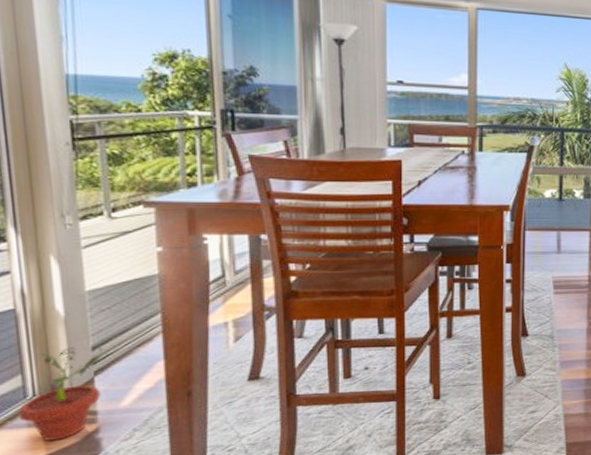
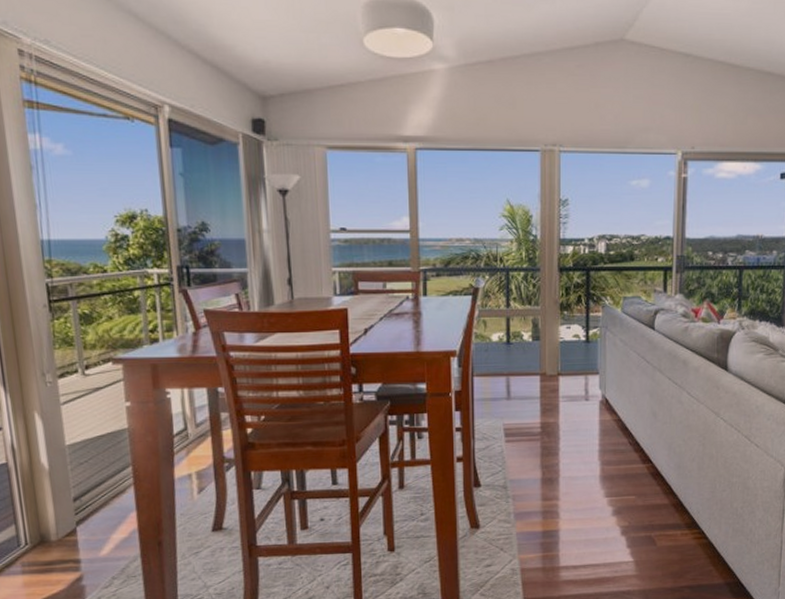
potted plant: present [18,347,102,441] -> none [13,498,84,587]

